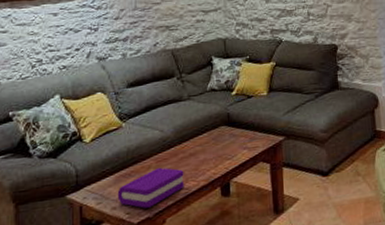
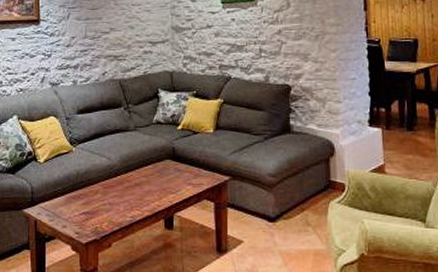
book: present [117,167,184,208] -> none [68,193,129,230]

